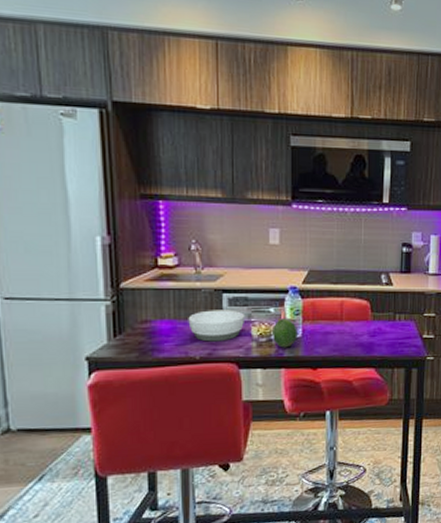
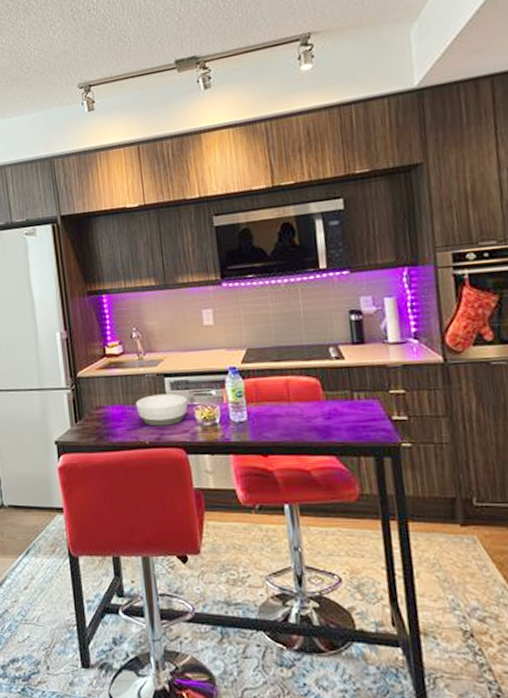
fruit: present [273,317,298,348] -> none [216,400,243,433]

